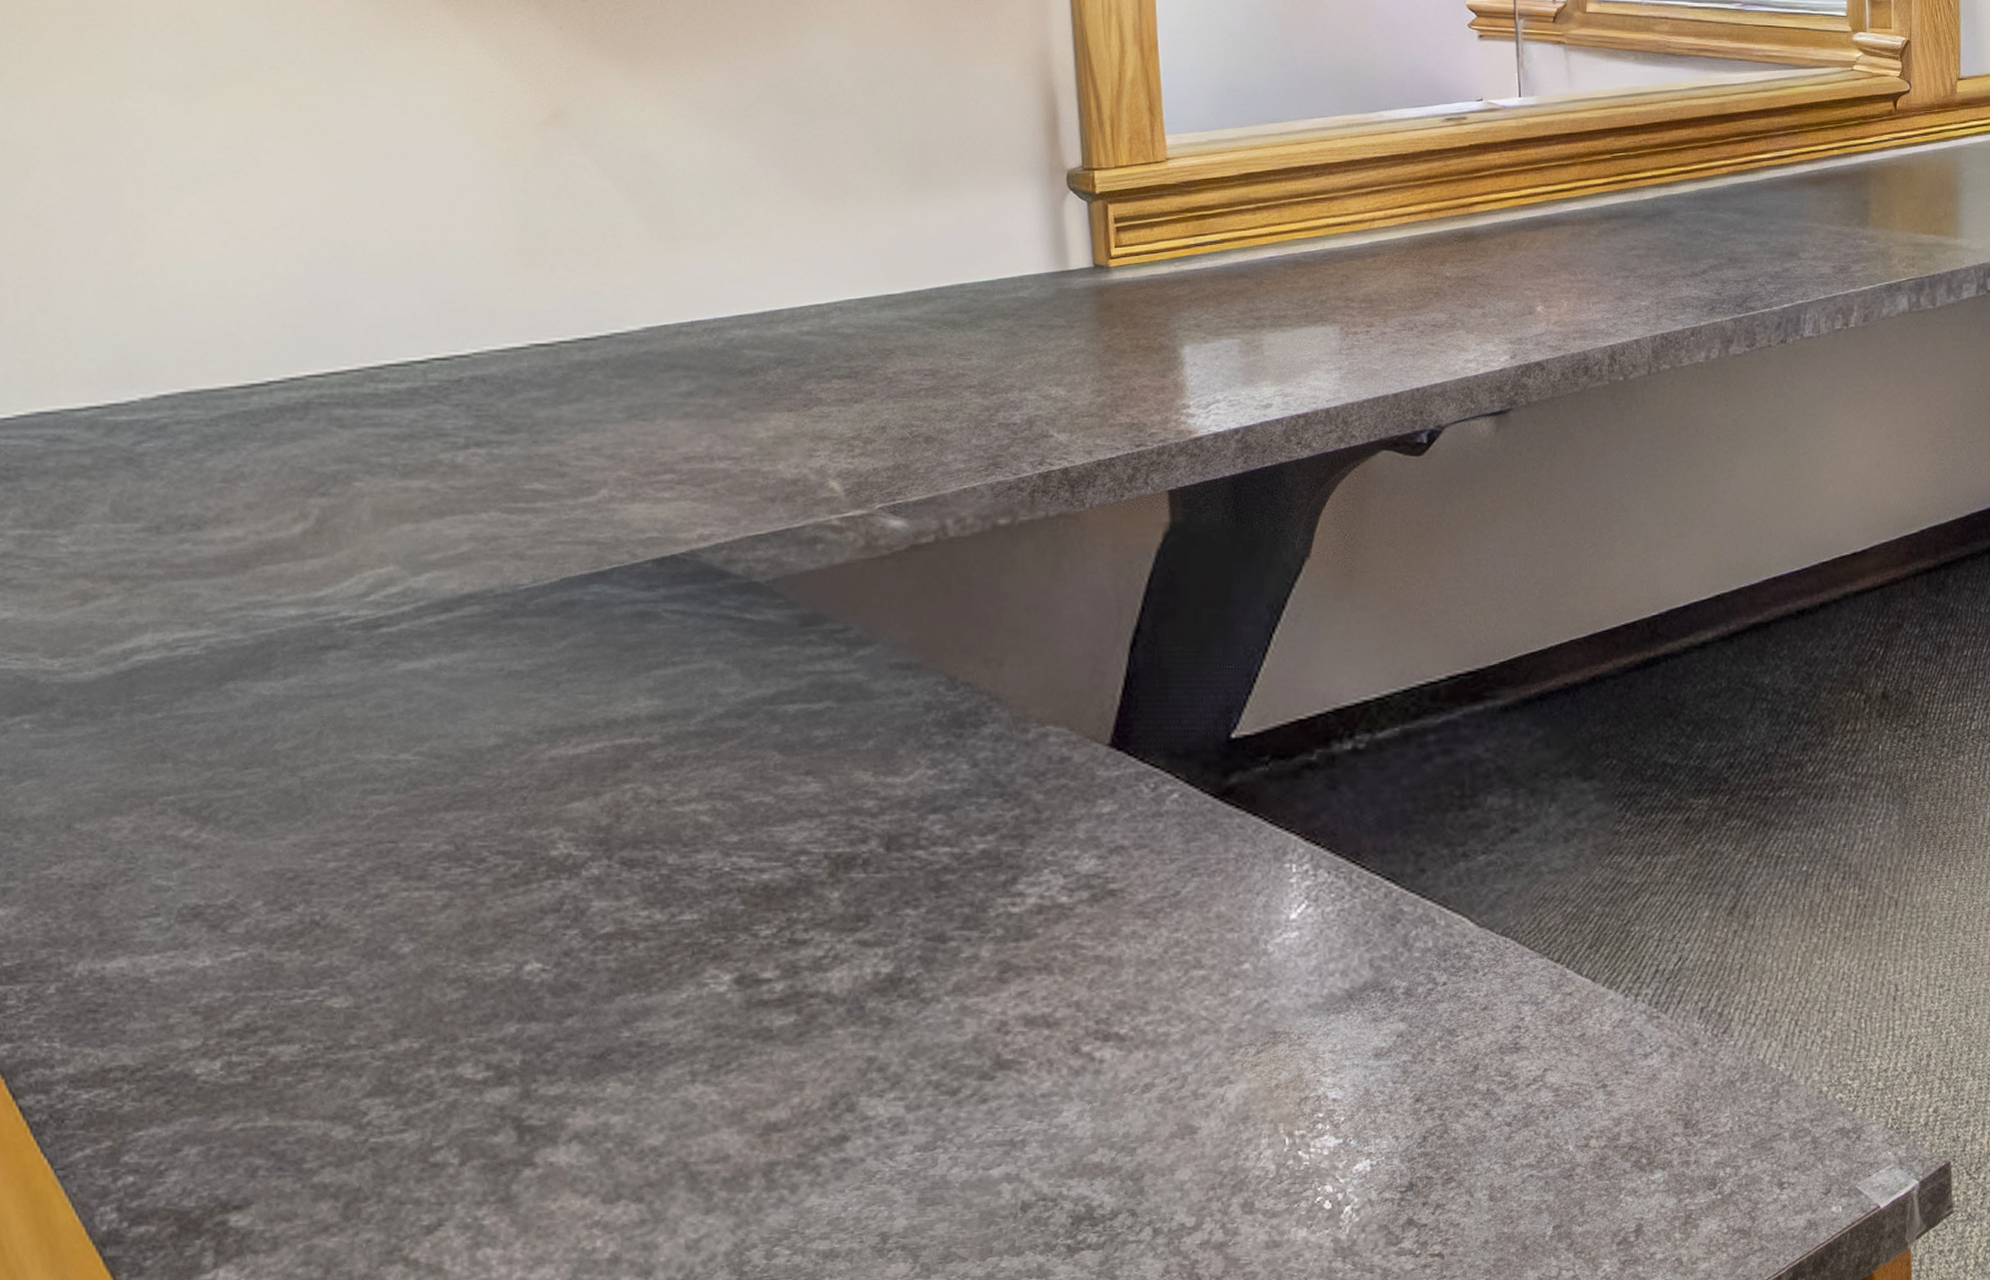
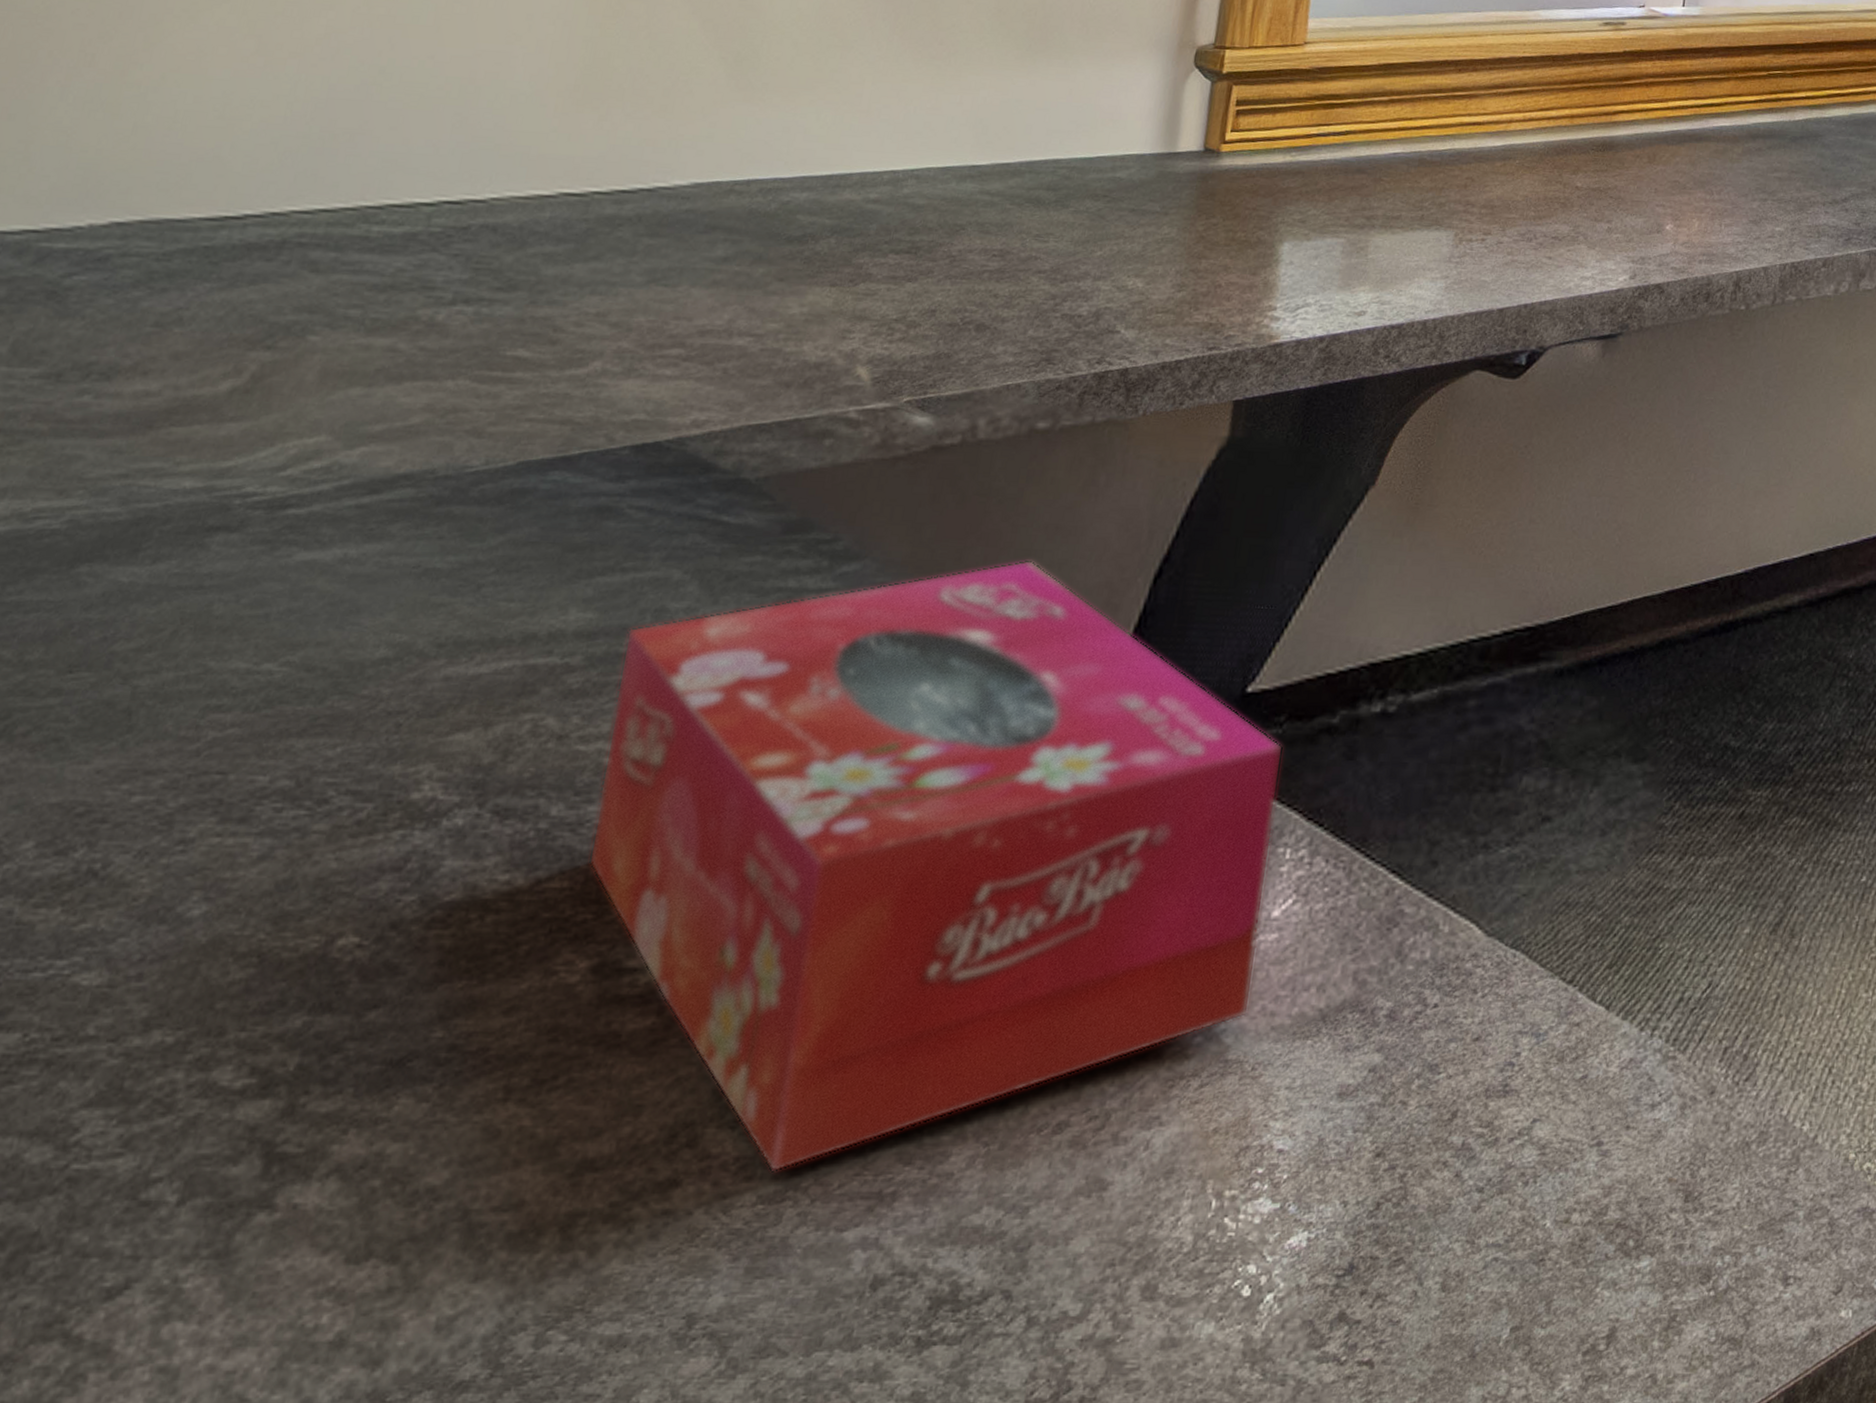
tissue box: none [691,637,1286,1128] -> present [588,559,1284,1173]

